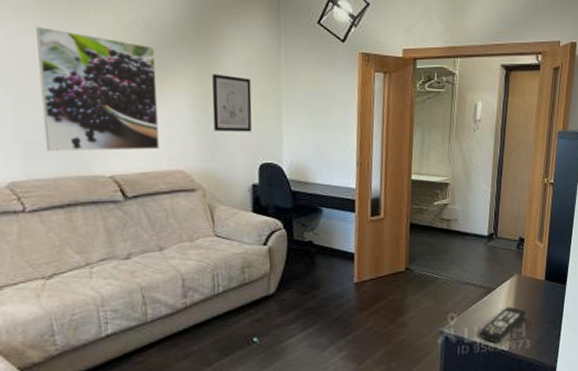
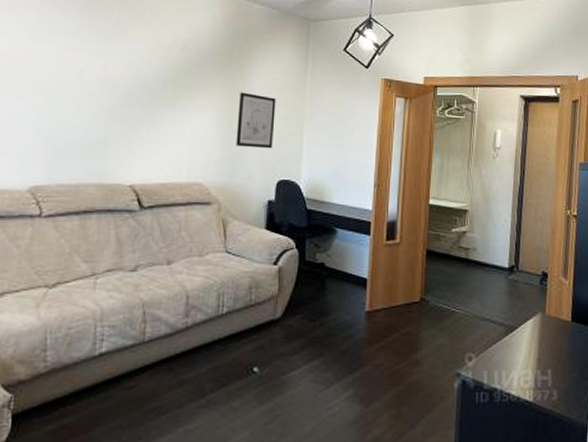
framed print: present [36,26,159,151] -> none [72,43,189,162]
remote control: present [479,307,527,343] -> none [500,350,552,391]

